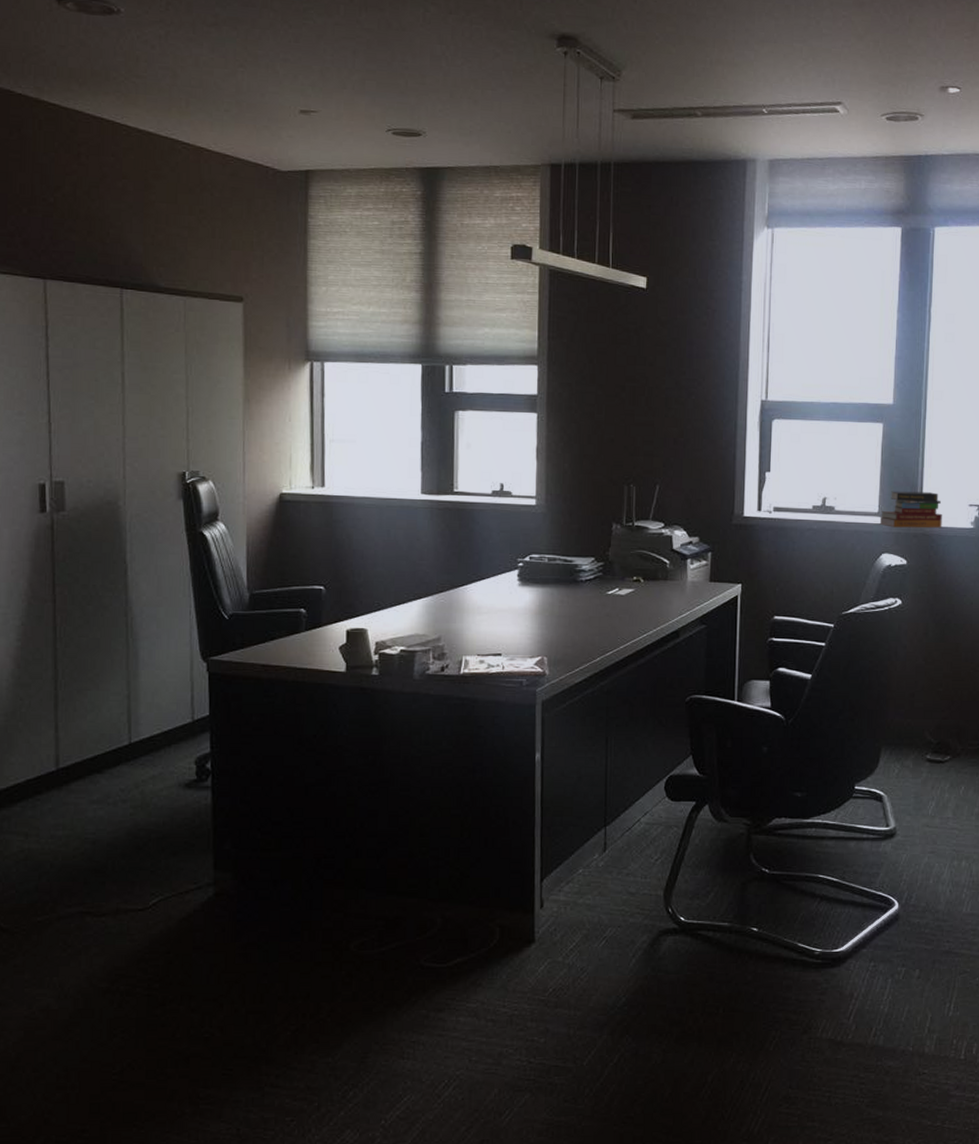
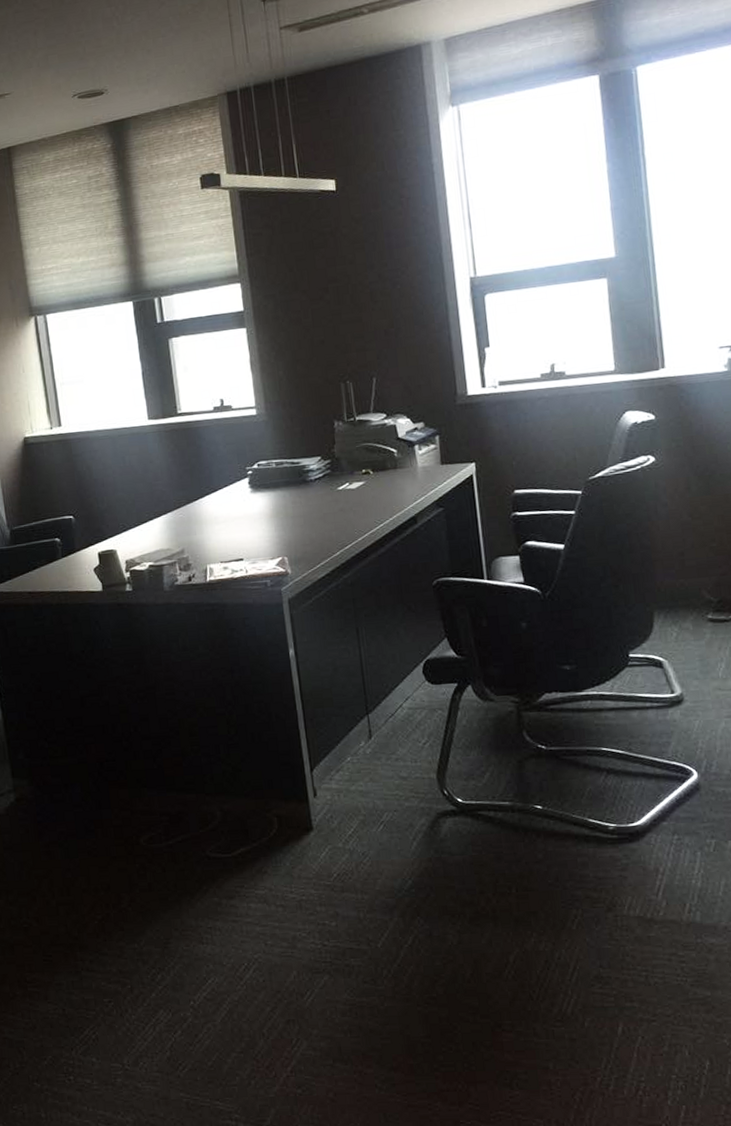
books: present [879,491,942,529] -> none [617,340,691,384]

